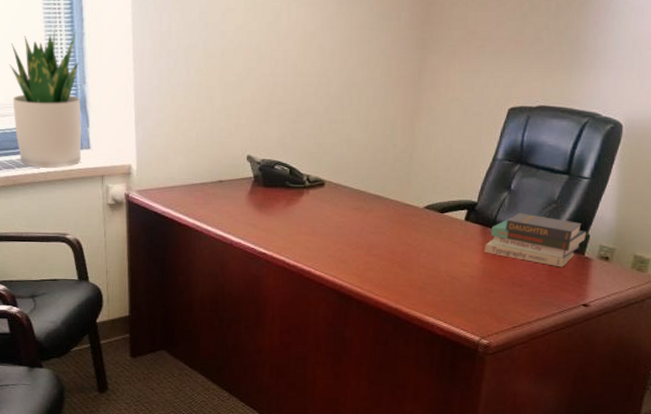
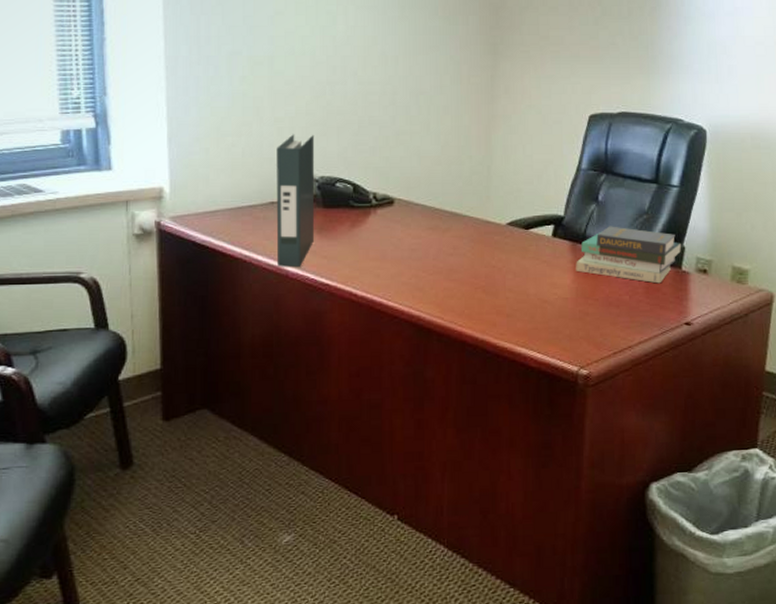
planter: present [10,29,82,168] -> none [10,34,102,194]
binder: none [223,121,258,238] -> present [276,134,315,268]

